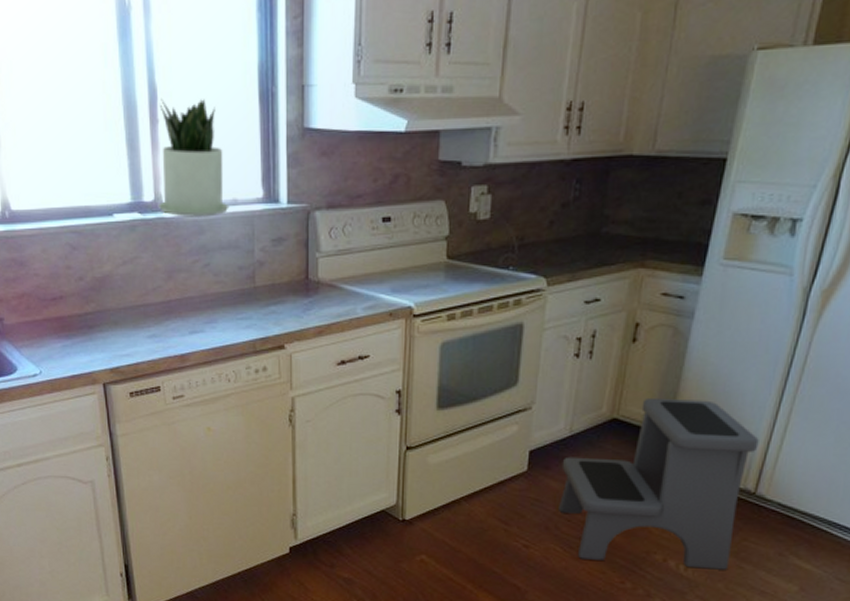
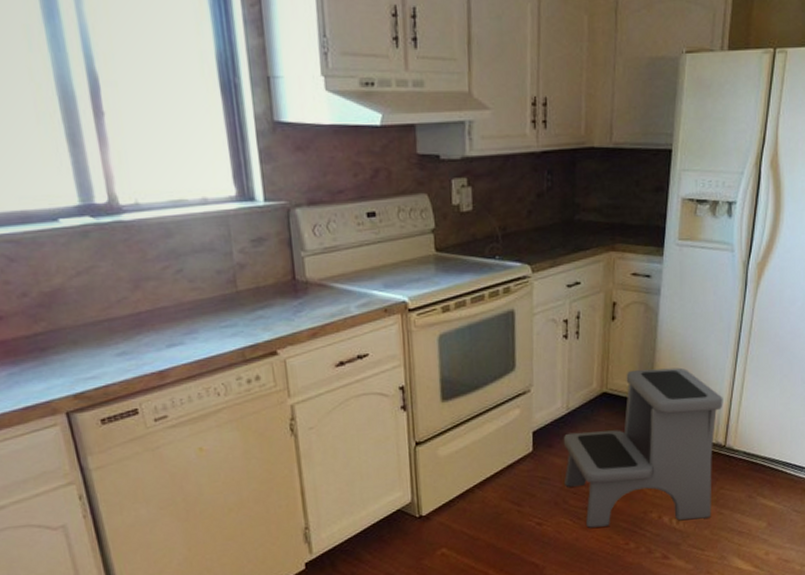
planter: present [157,98,230,217] -> none [103,87,199,220]

